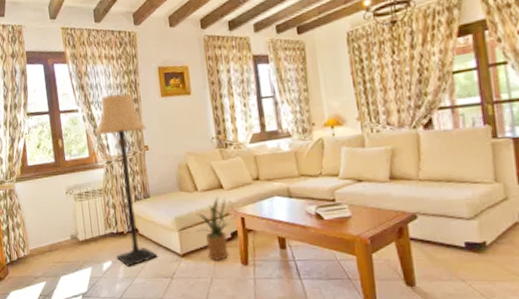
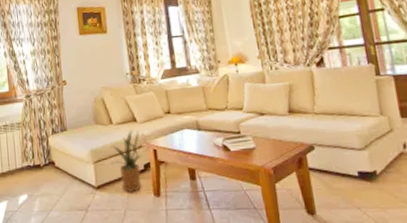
lamp: present [95,93,157,267] -> none [15,31,73,200]

